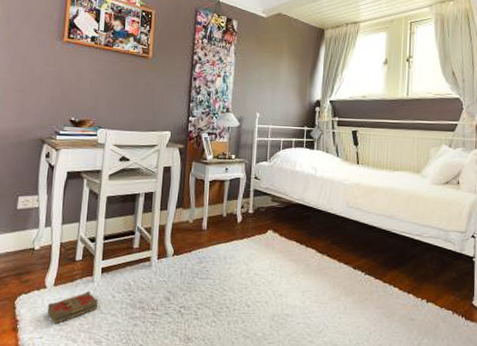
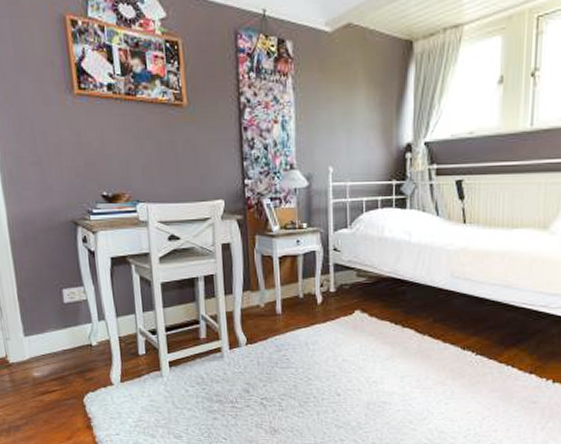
book: present [47,290,99,325] -> none [118,385,172,421]

